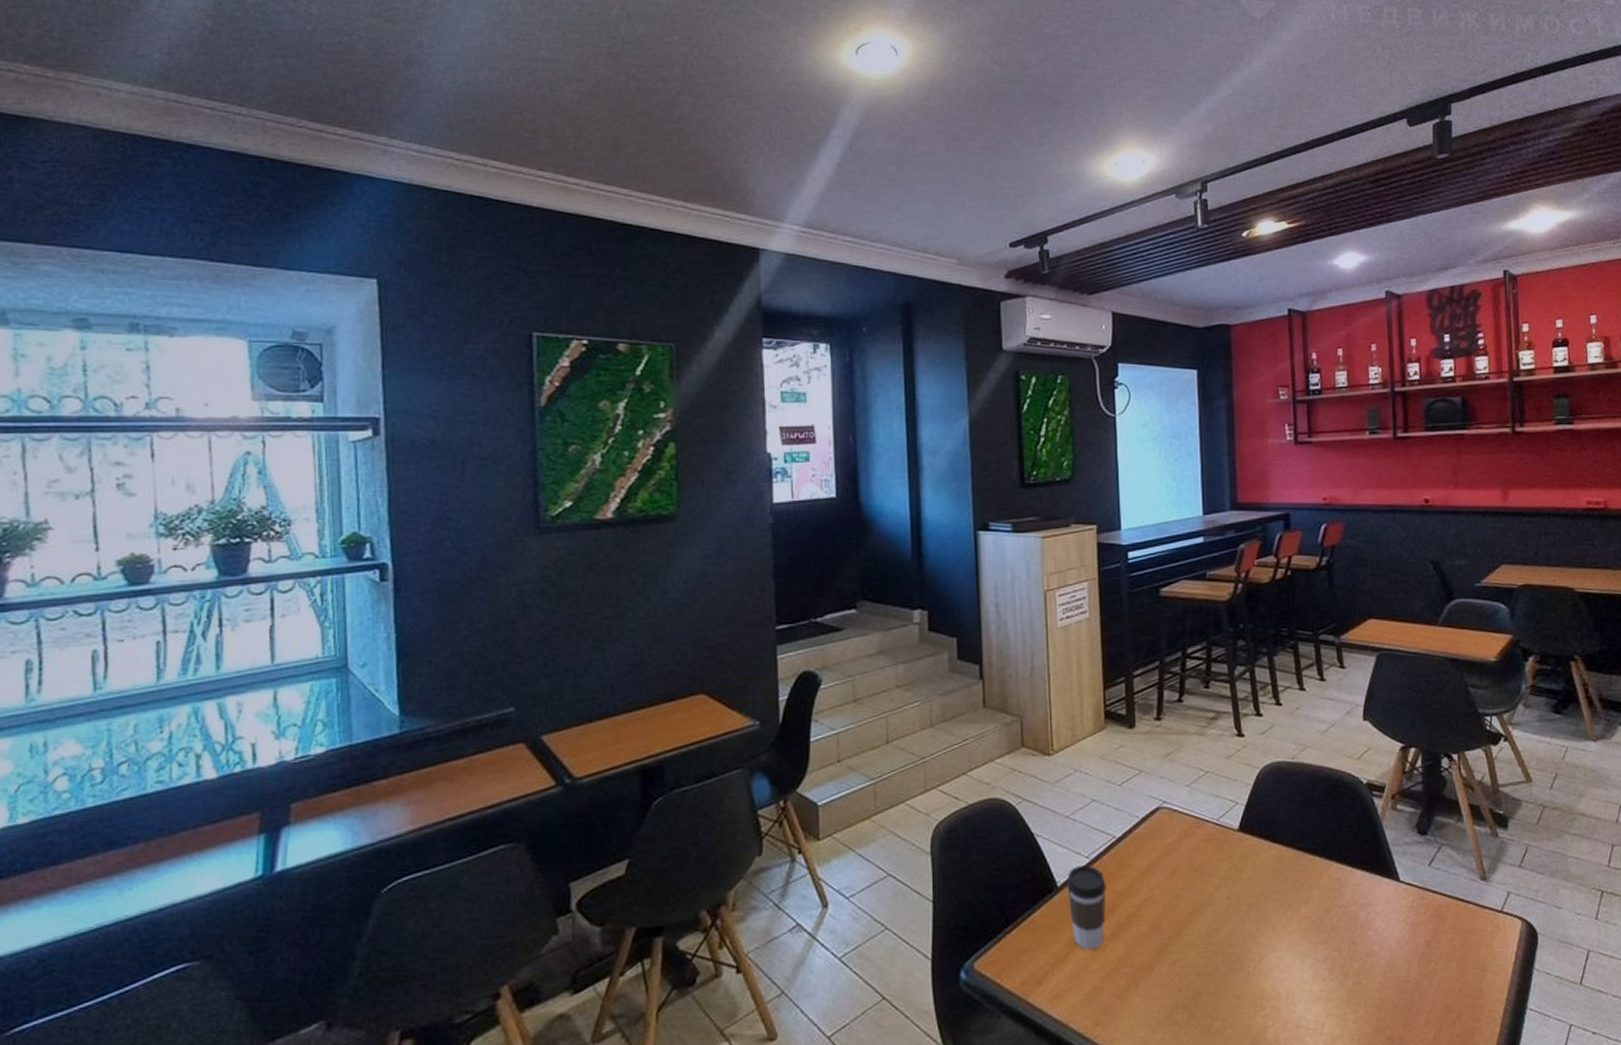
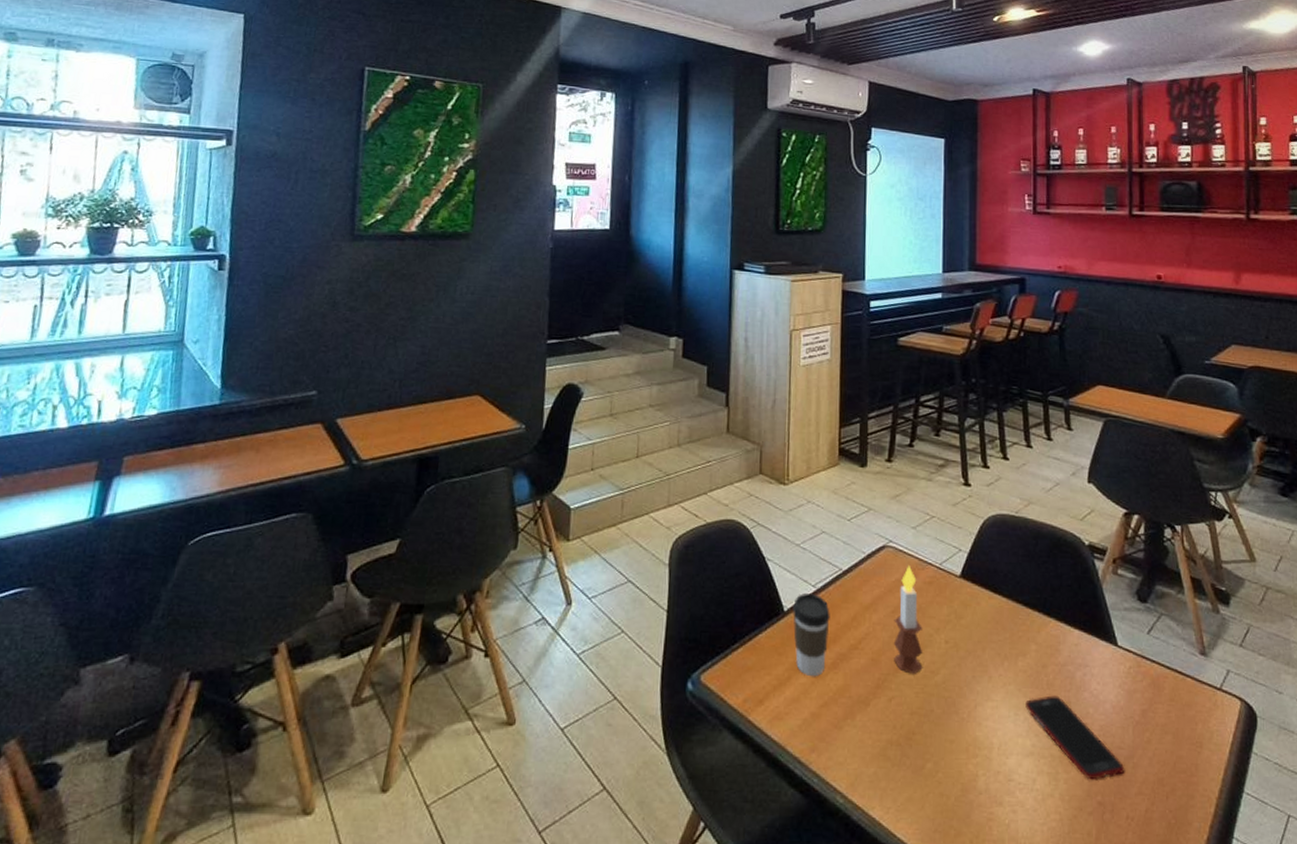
candle: none [1172,825,1205,936] -> present [893,566,923,675]
cell phone: none [1311,938,1411,1017] -> present [1025,695,1124,780]

